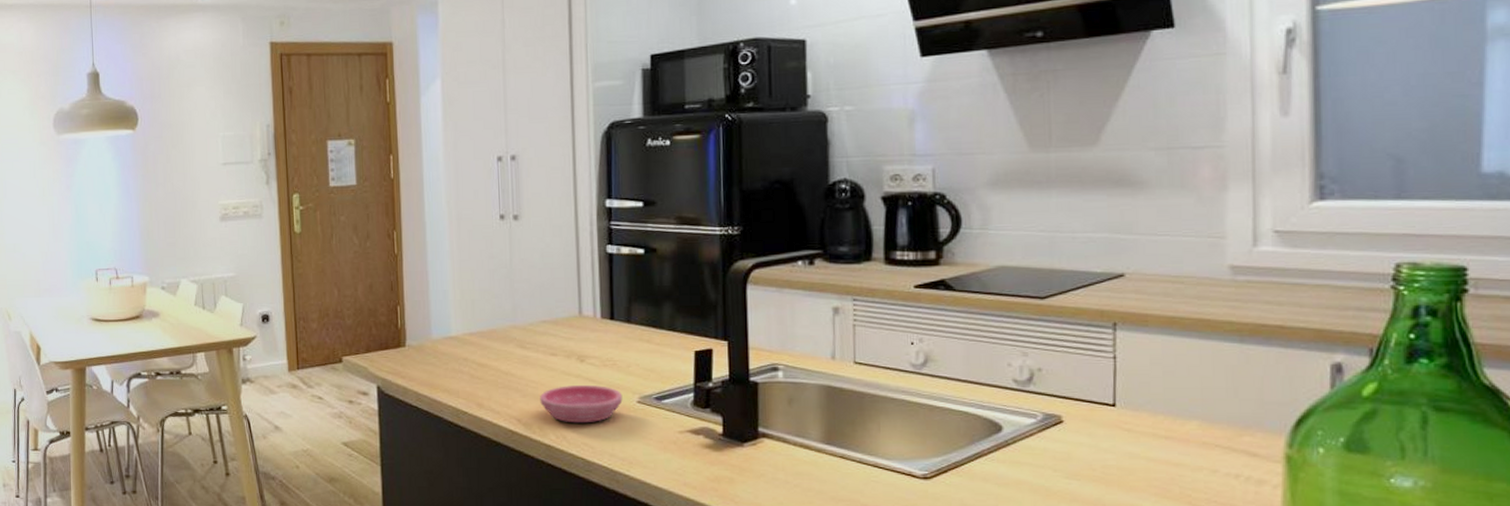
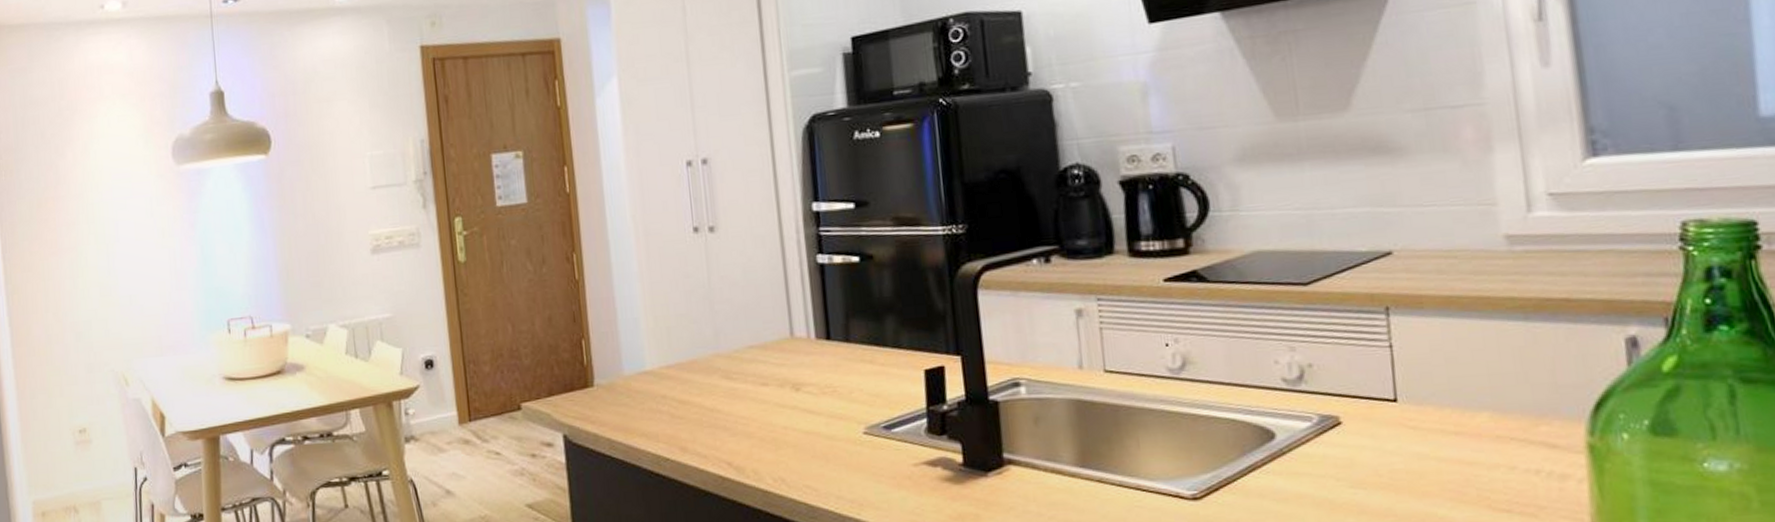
saucer: present [540,384,623,423] -> none [752,417,847,463]

